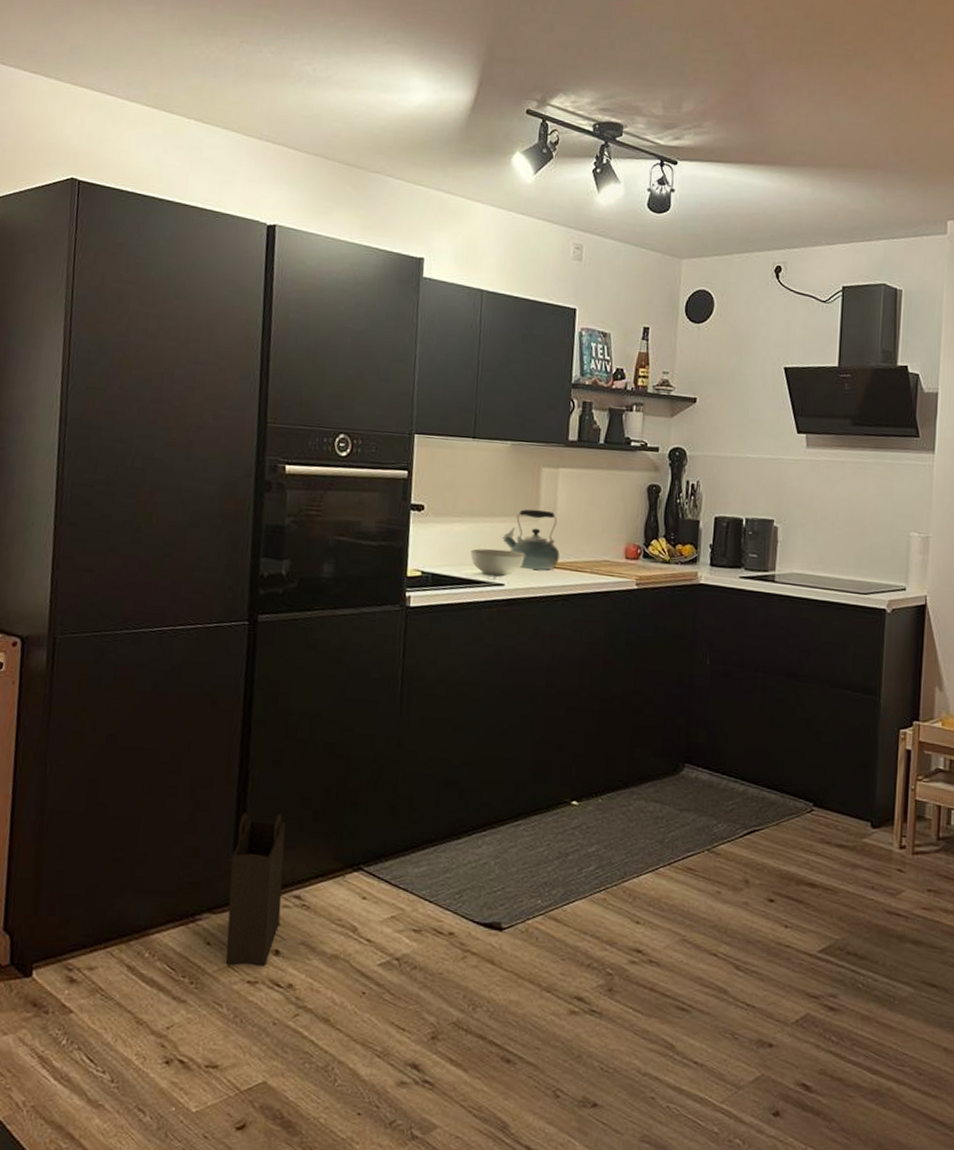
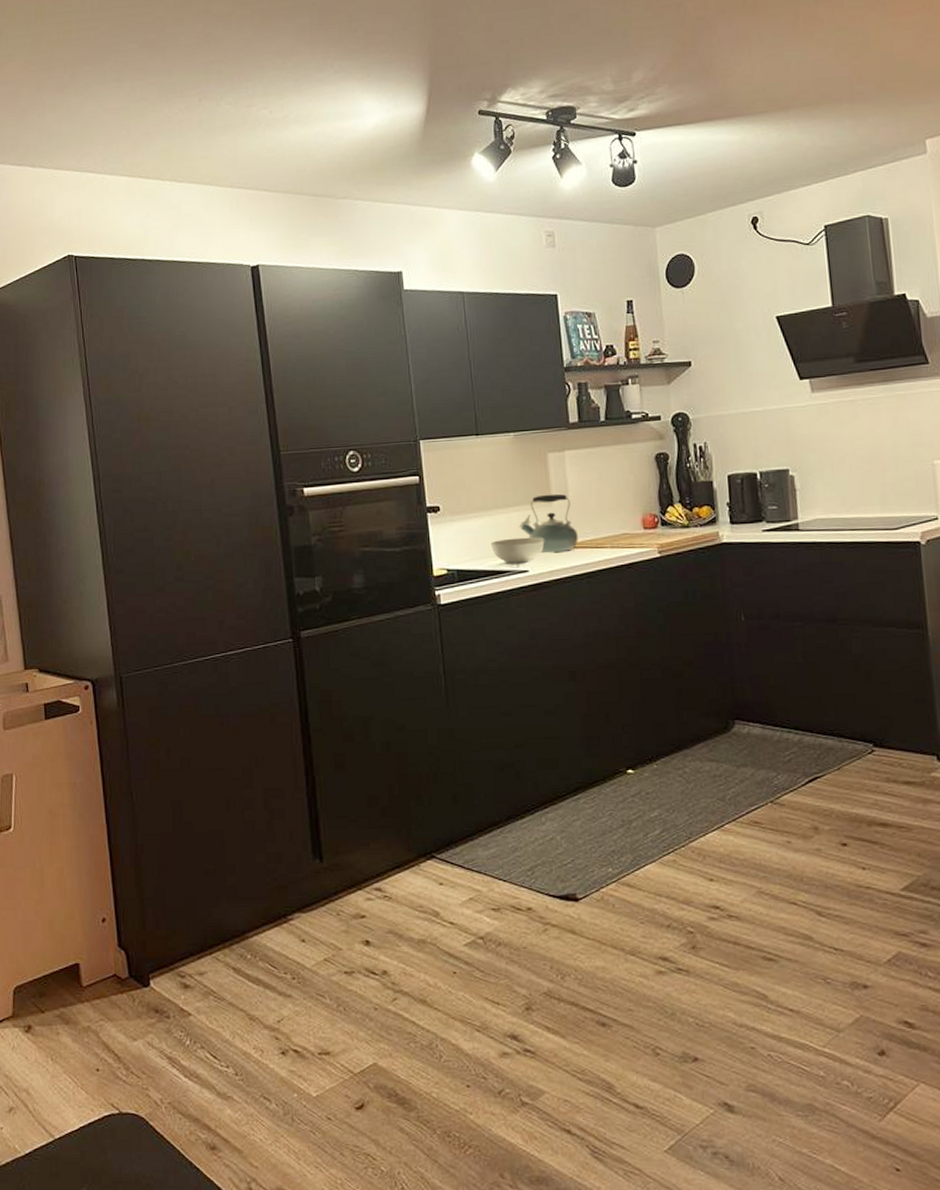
shopping bag: present [225,812,286,967] -> none [311,814,366,959]

